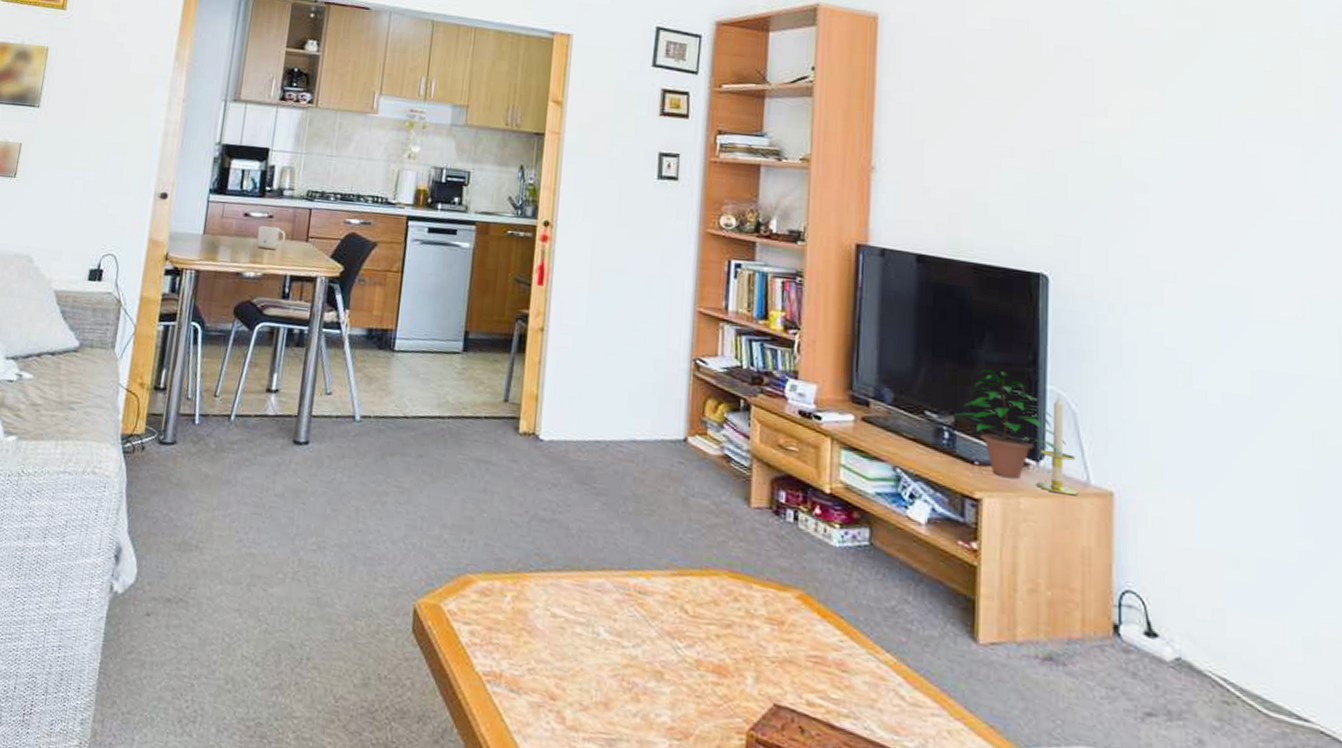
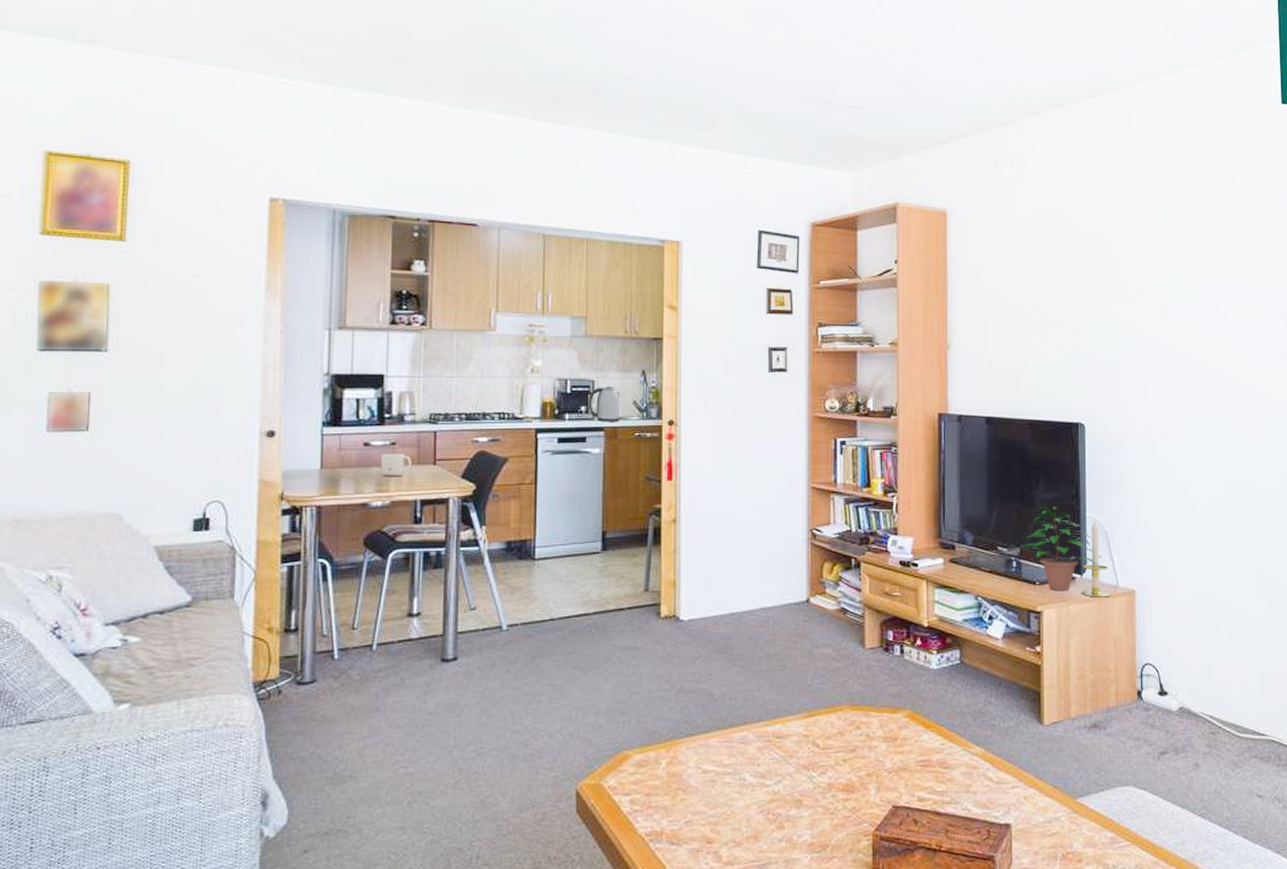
kettle: none [461,179,496,218] -> present [588,387,620,423]

